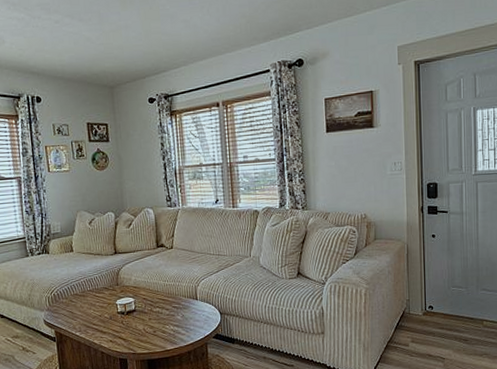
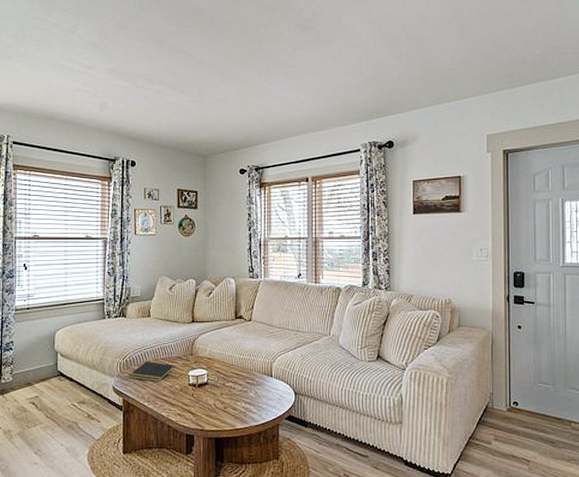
notepad: none [58,294,103,313] -> present [129,361,175,382]

